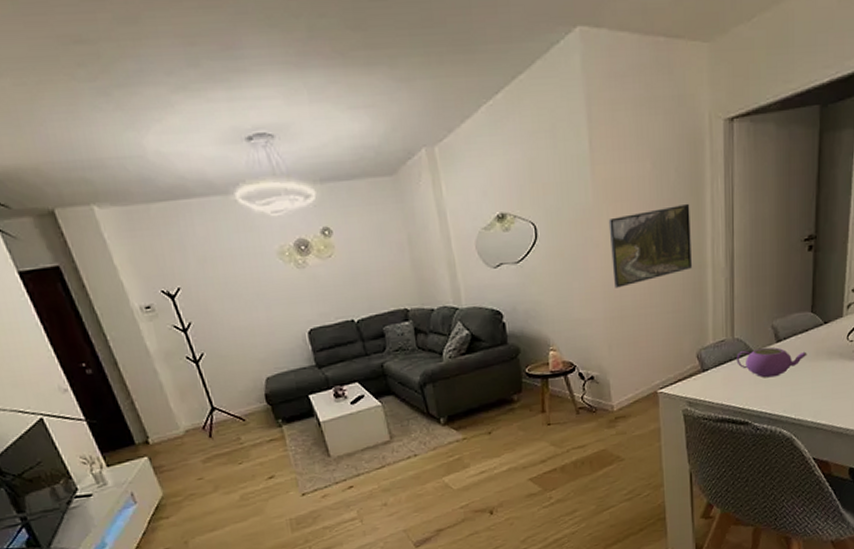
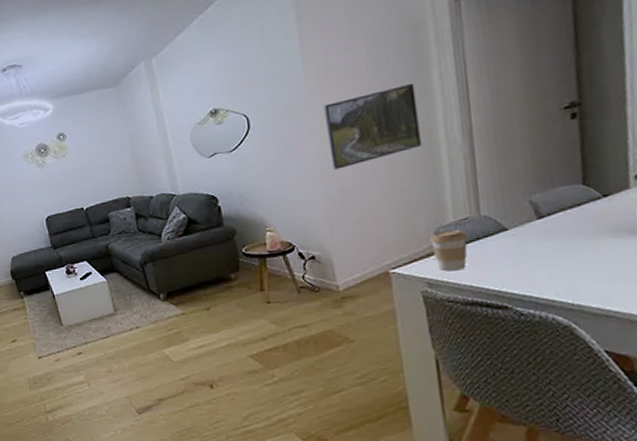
coffee cup: none [692,351,722,391] -> present [429,229,468,271]
teapot: present [736,347,807,378] -> none [485,224,583,258]

